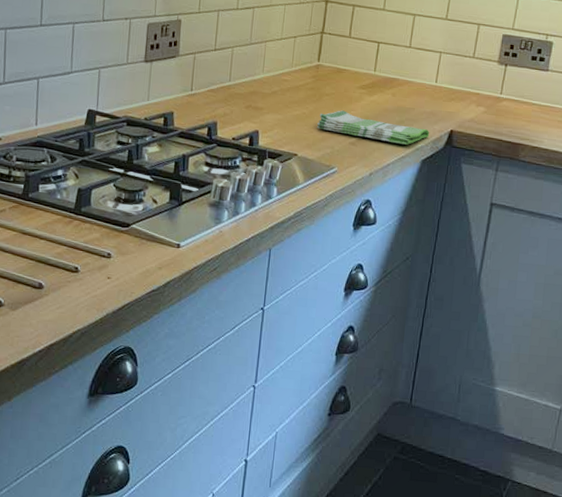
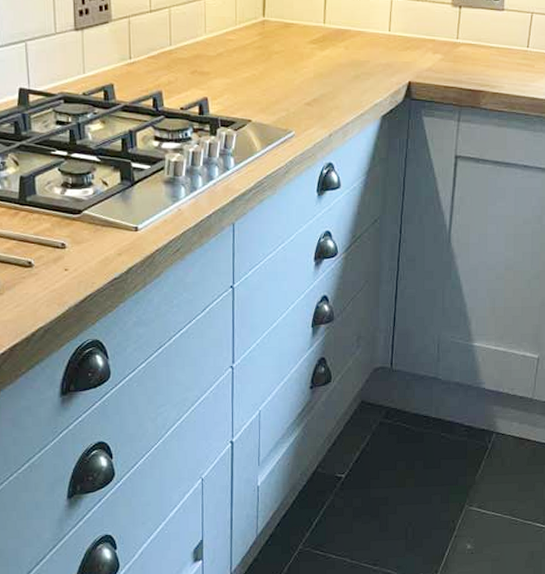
dish towel: present [317,110,430,145] -> none [269,69,387,101]

